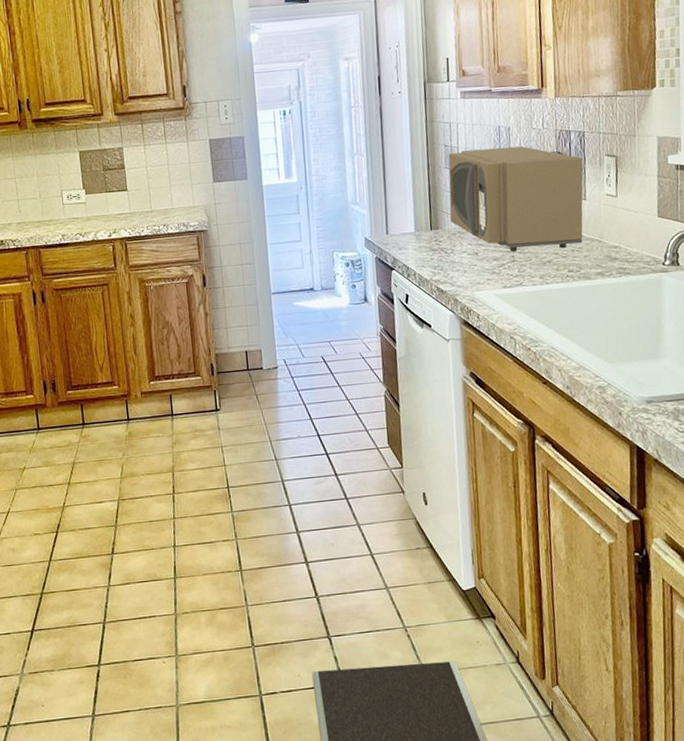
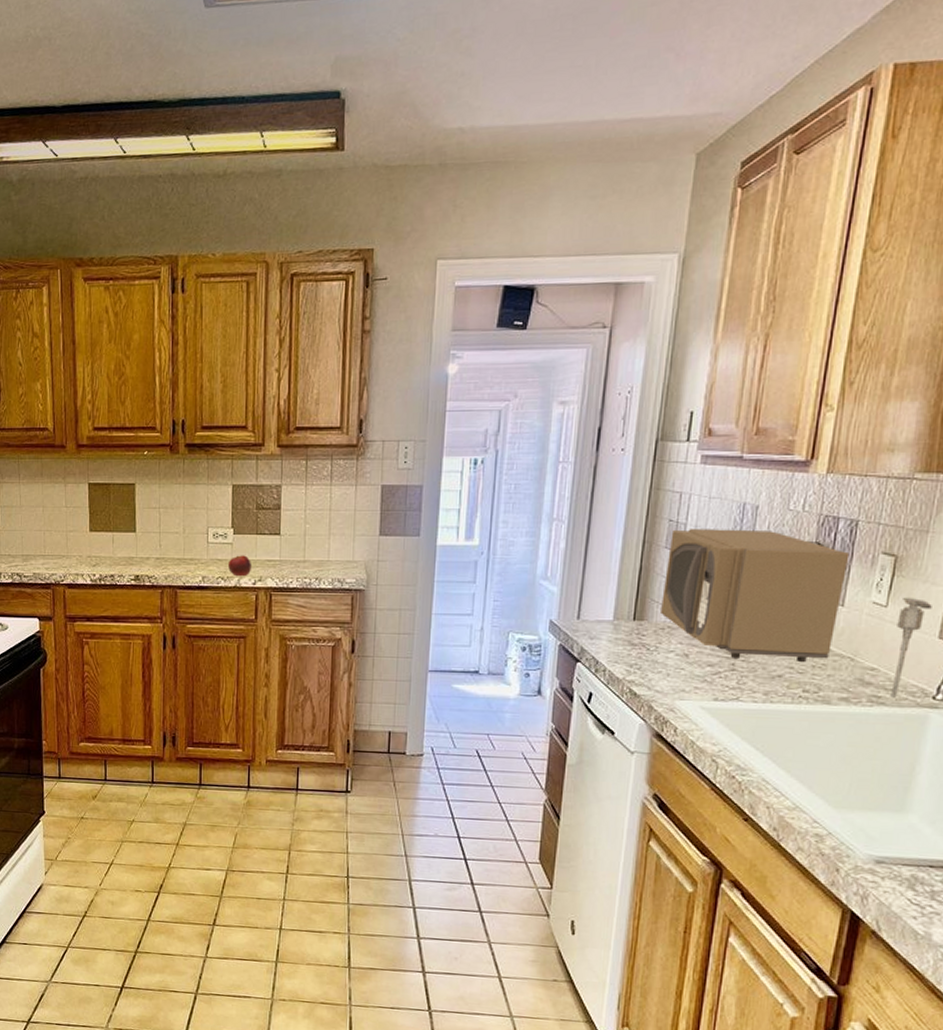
fruit: none [84,212,106,232] -> present [228,555,252,577]
soap dispenser: none [626,187,649,268] -> present [890,597,932,698]

